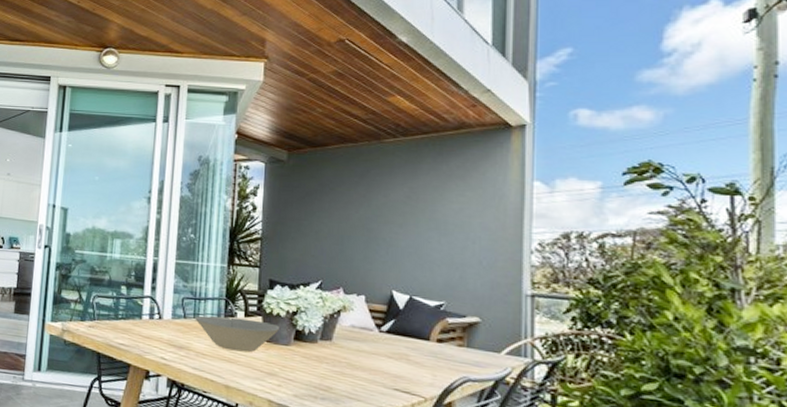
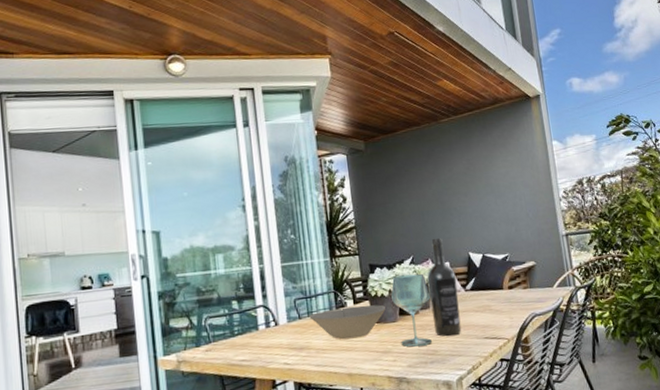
wine glass: none [288,298,336,379] -> present [391,273,432,347]
wine bottle: none [332,267,371,377] -> present [427,238,462,336]

